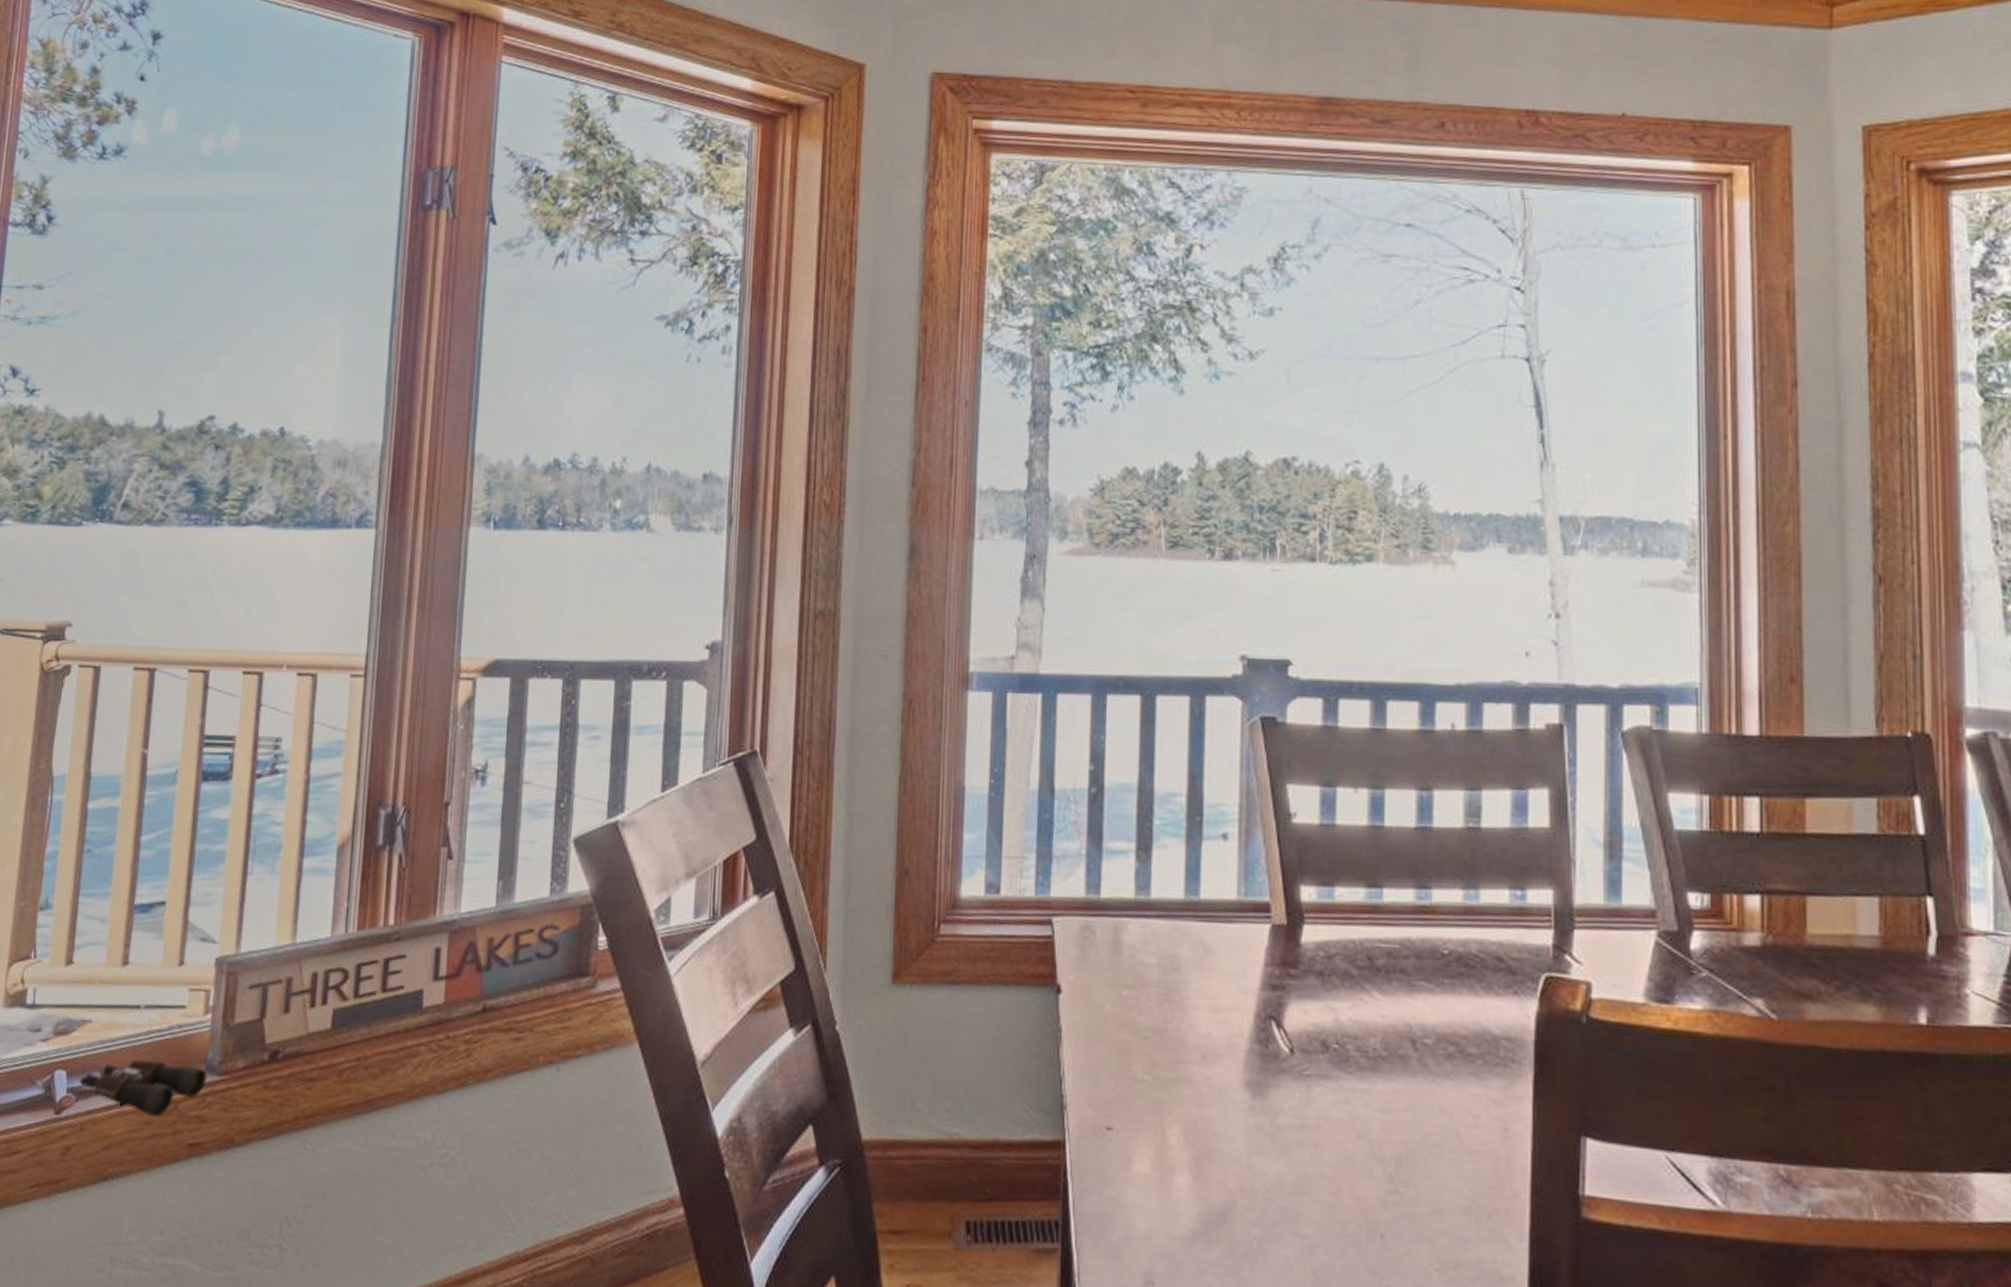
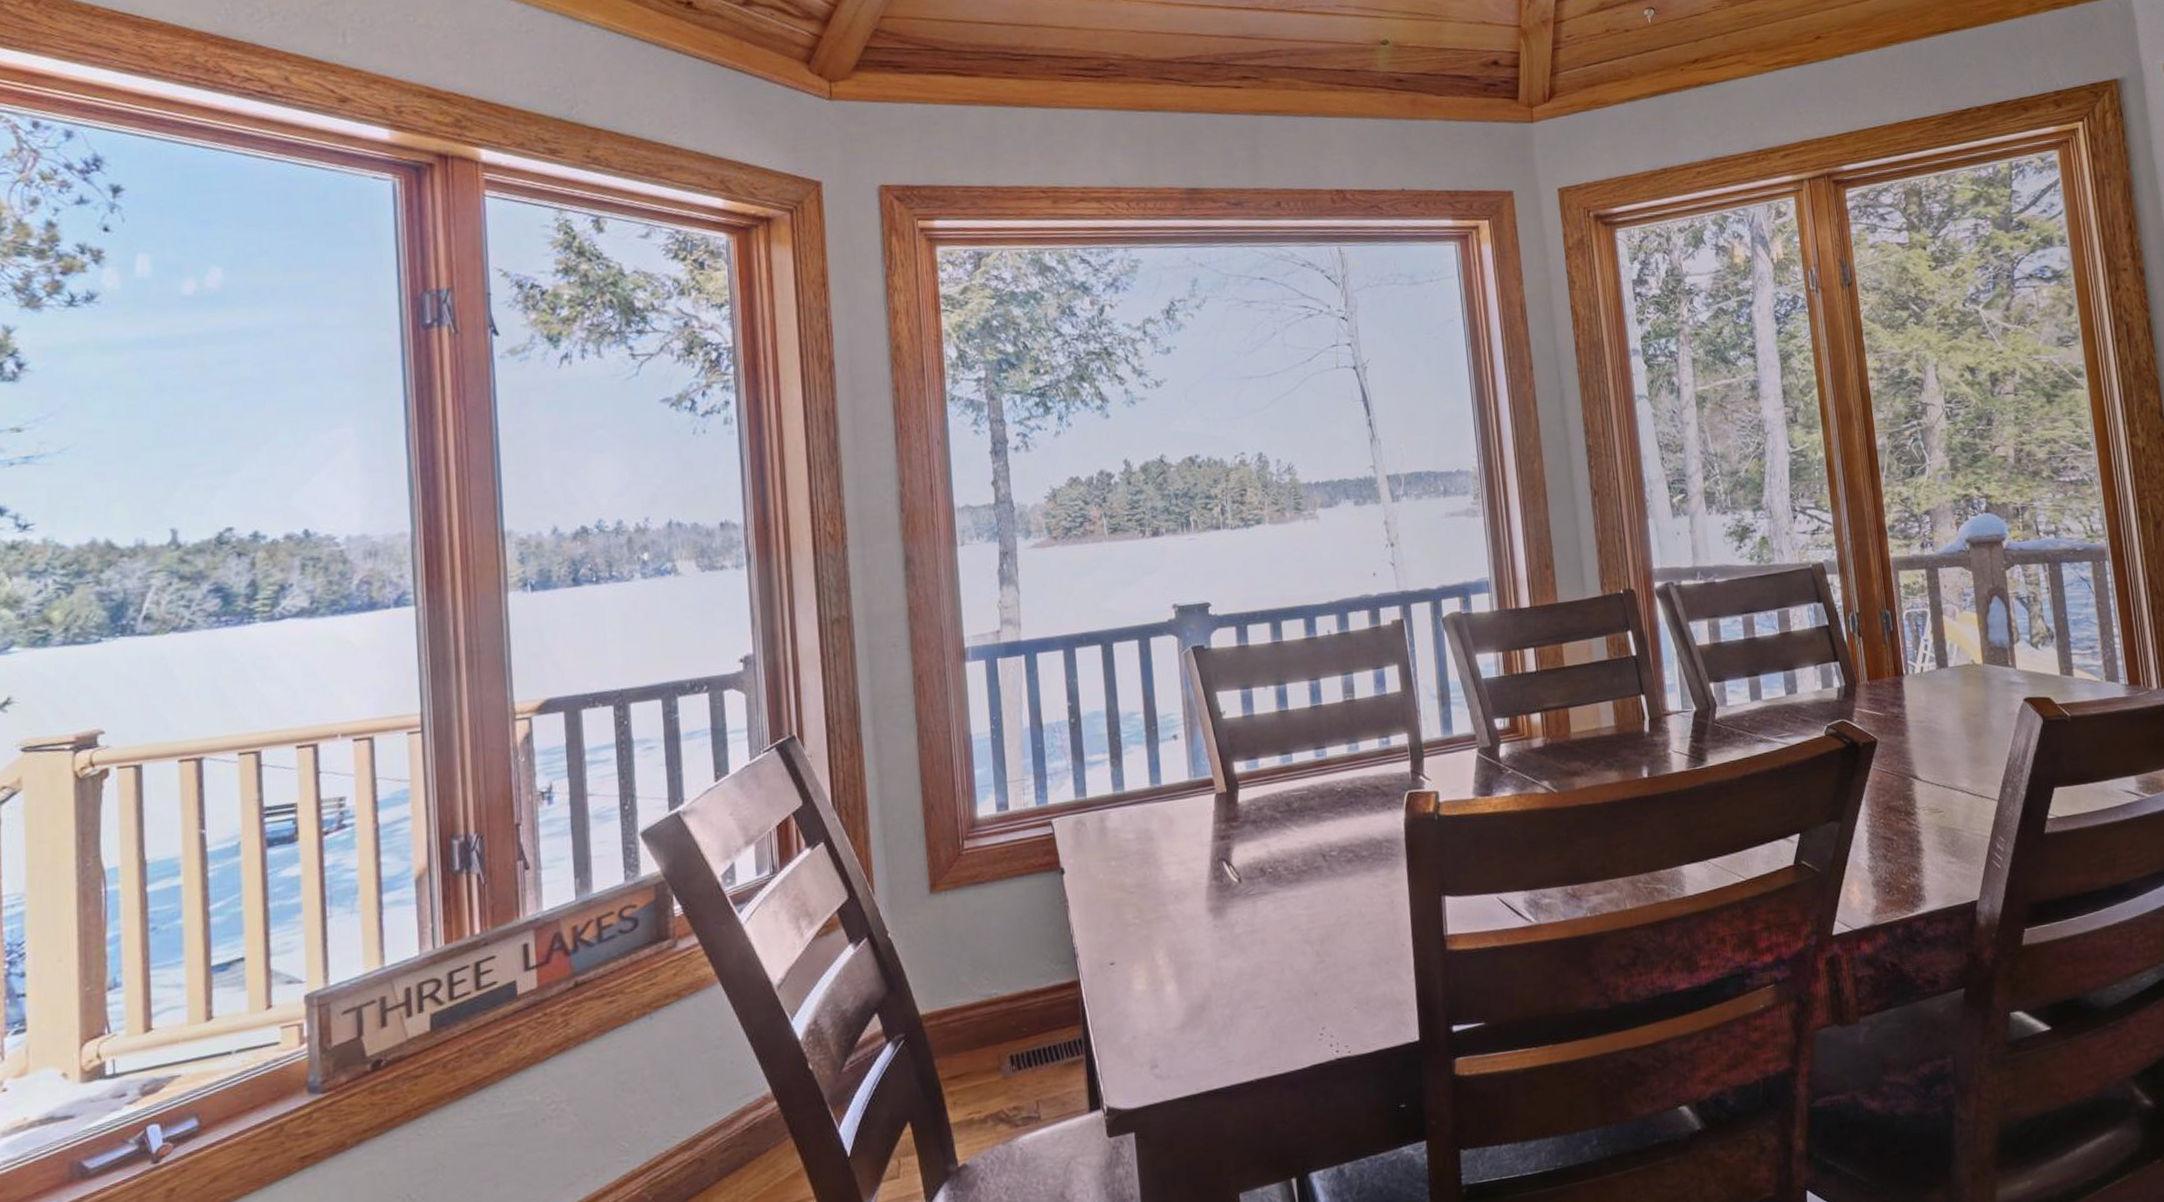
binoculars: present [79,1060,208,1118] -> none [175,1090,311,1143]

